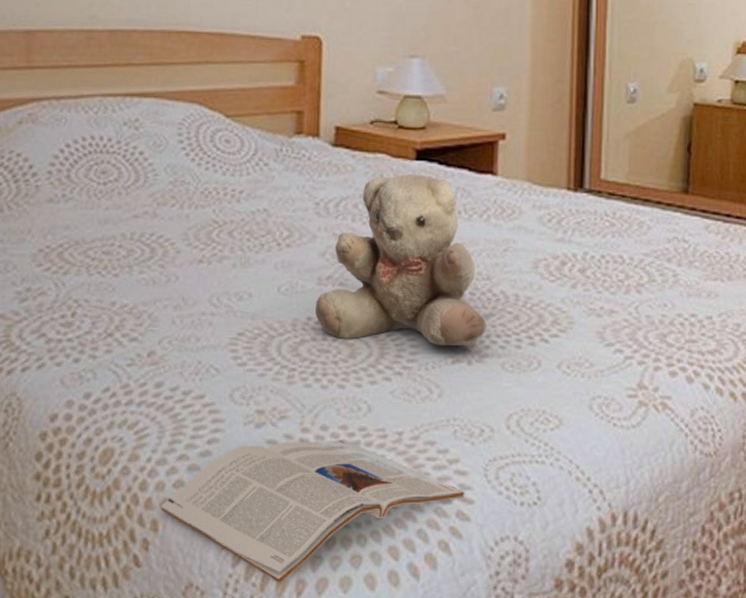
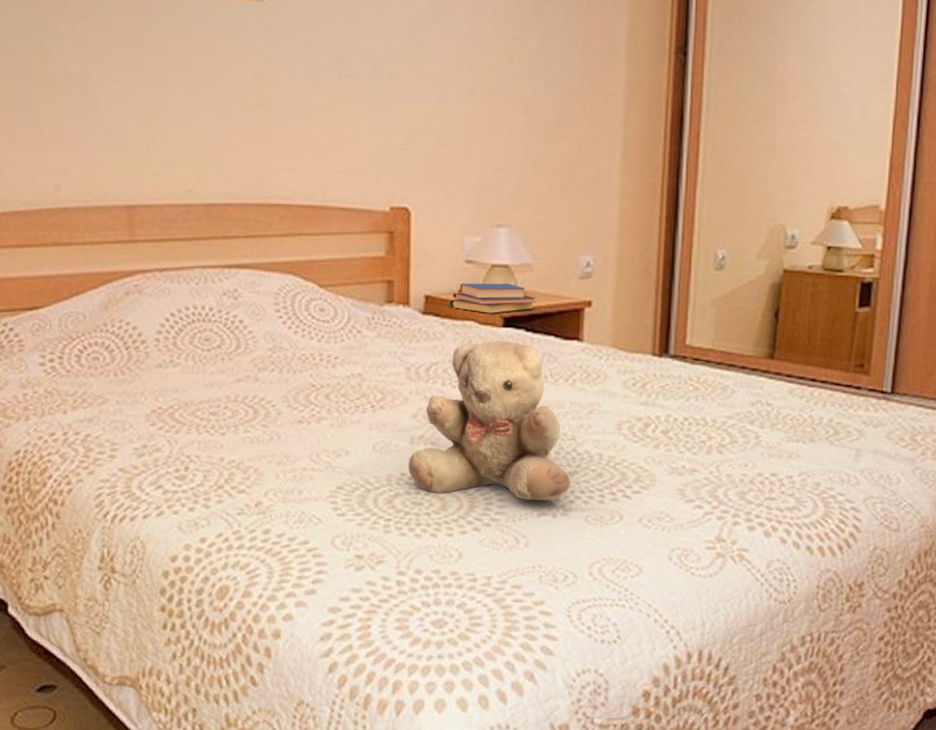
magazine: present [161,440,464,585] -> none [273,582,549,704]
book: none [361,114,449,146] -> present [450,283,536,314]

